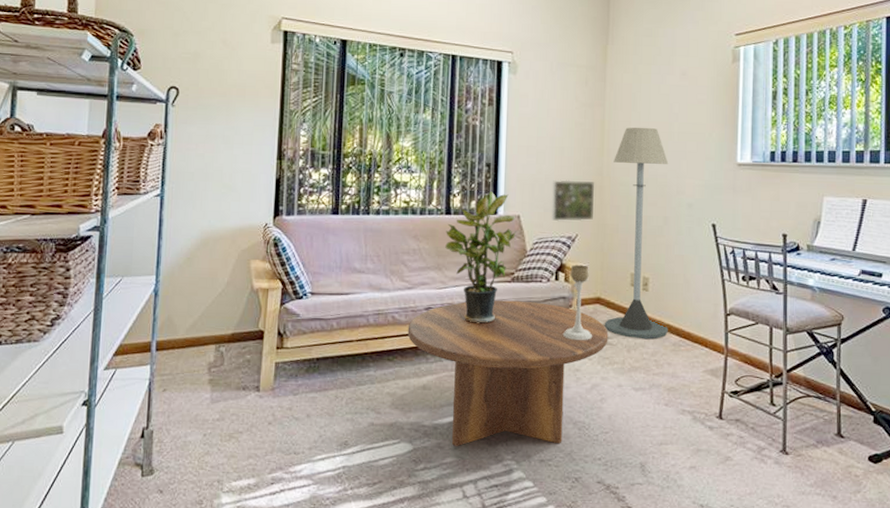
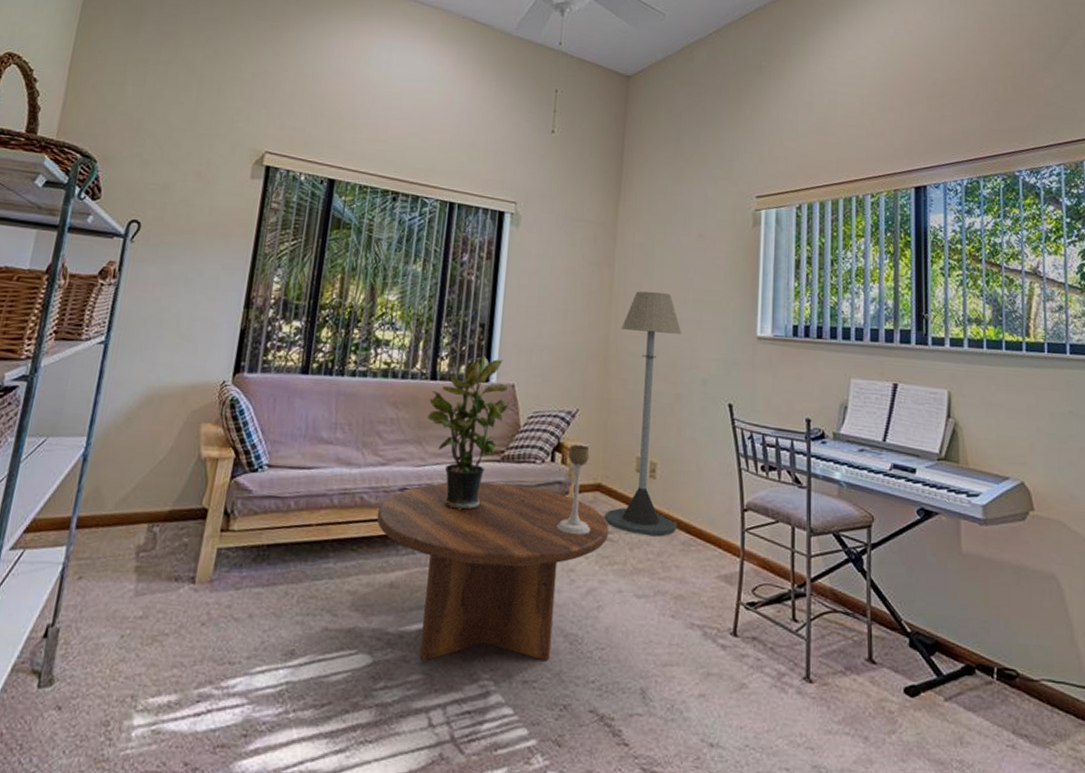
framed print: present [552,179,595,222] -> none [550,346,601,395]

